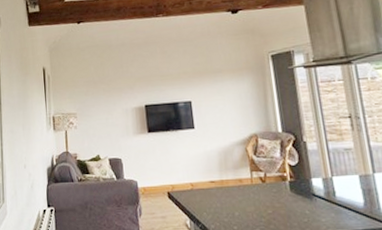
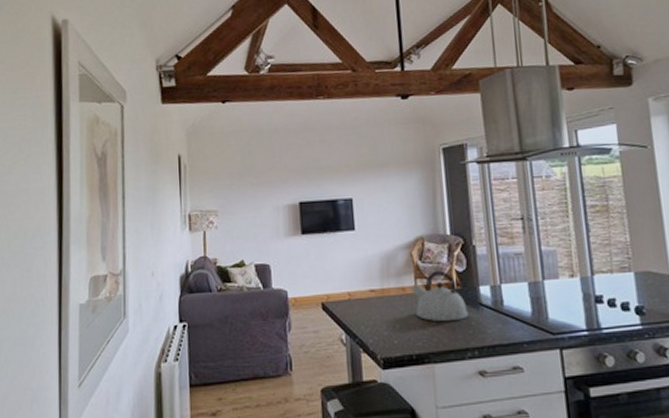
kettle: none [247,164,303,211] -> present [410,270,468,322]

